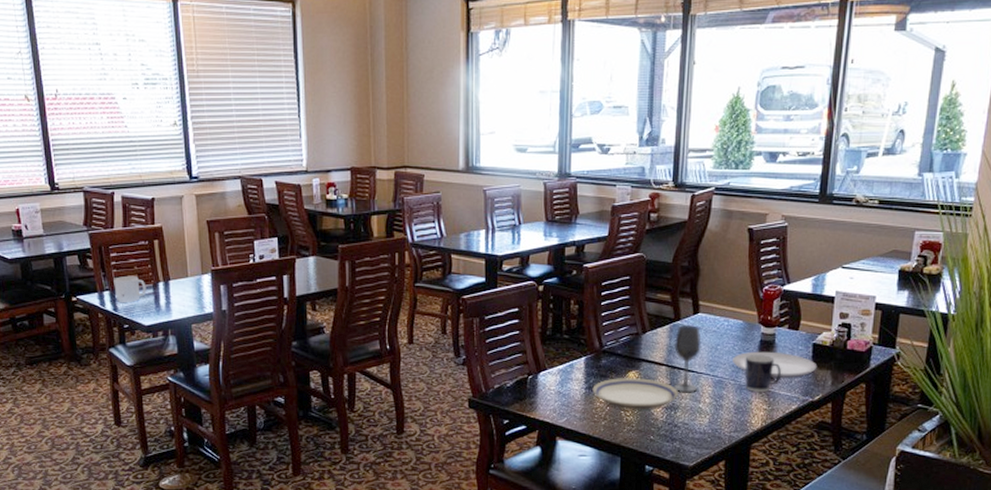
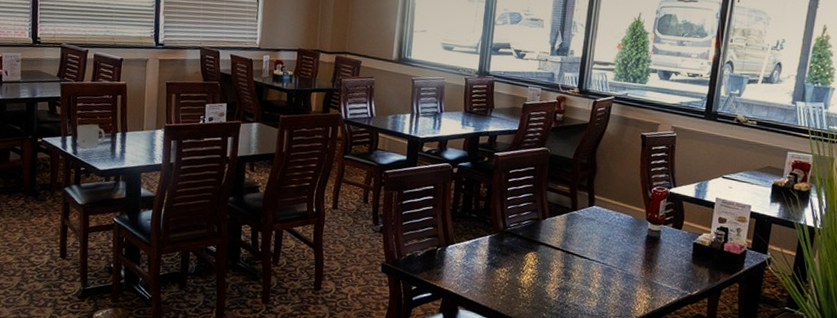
plate: present [592,378,678,410] -> none [494,257,571,289]
wine glass: present [673,324,701,393] -> none [566,214,595,277]
plate: present [733,351,818,379] -> none [621,245,697,273]
mug: present [745,355,781,392] -> none [631,248,664,283]

